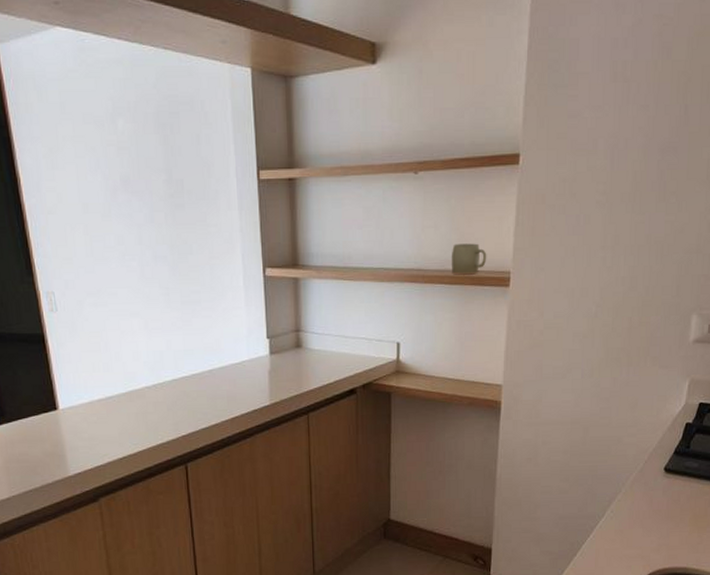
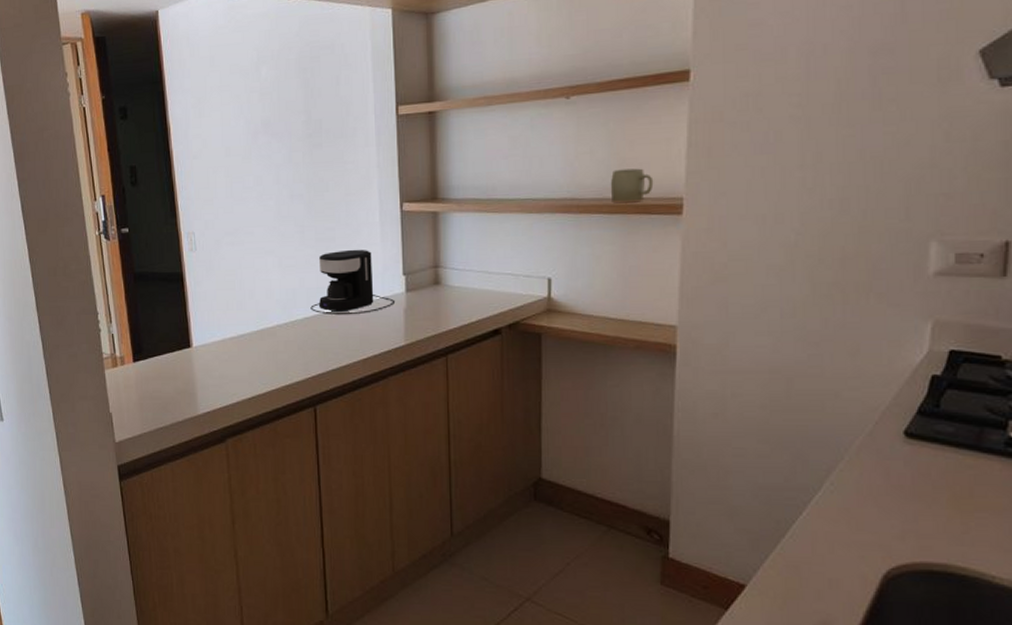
coffee maker: none [178,312,260,376] -> present [310,249,396,315]

